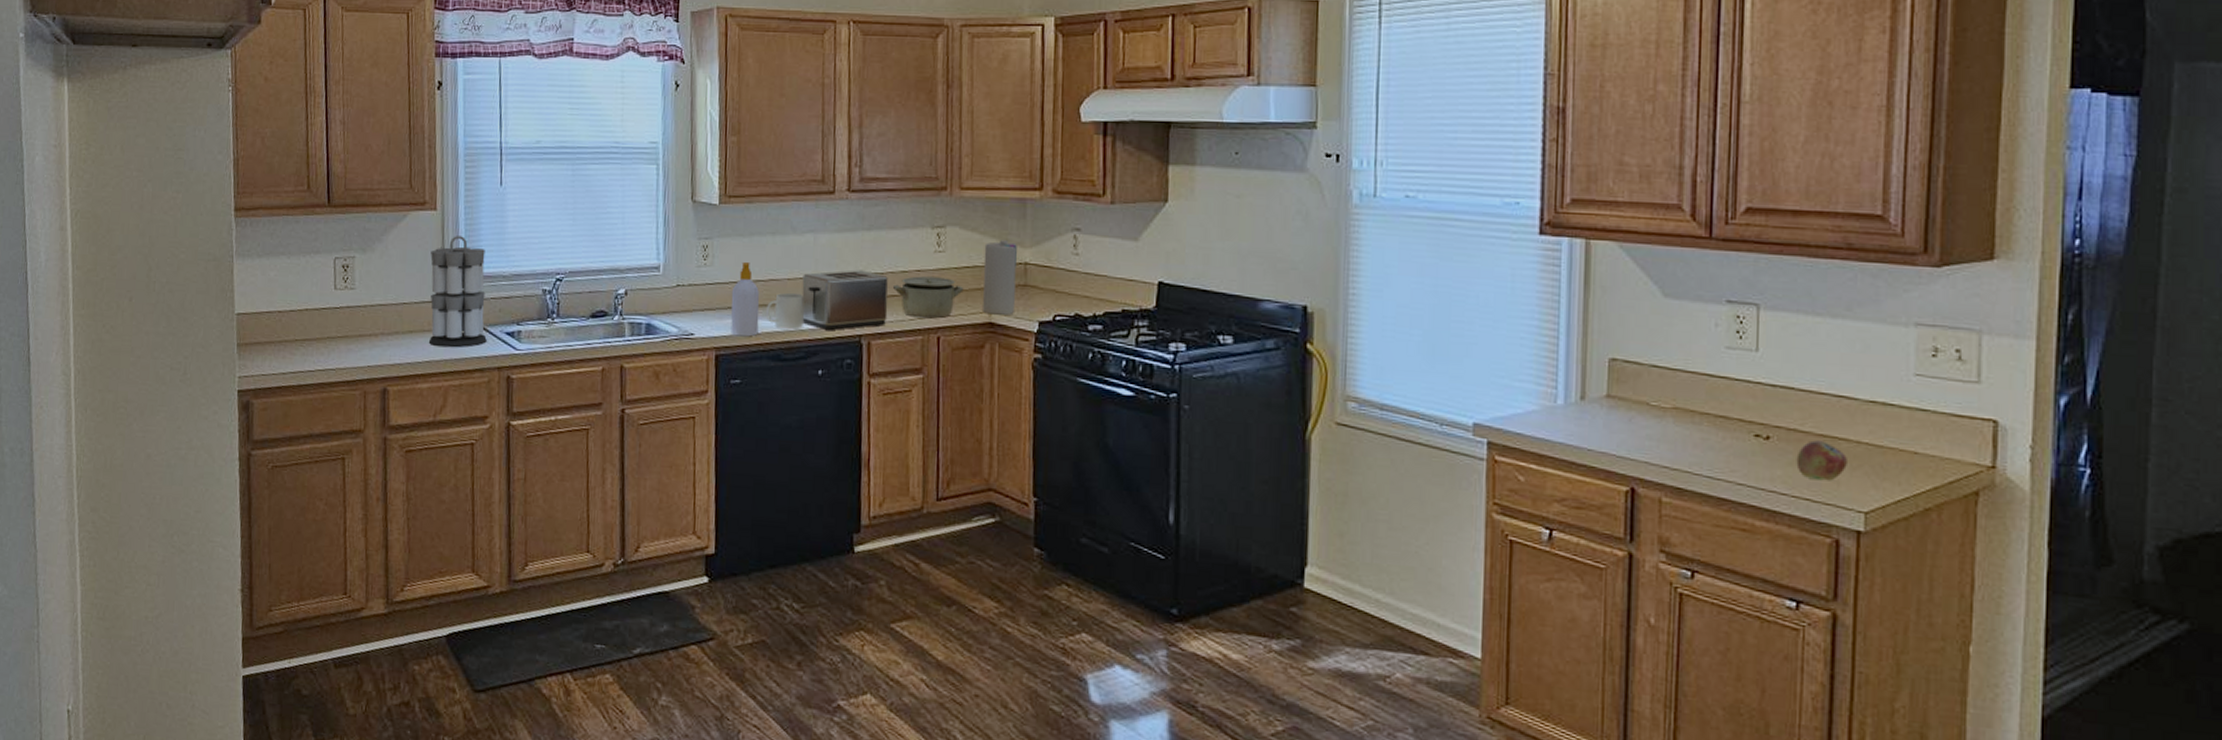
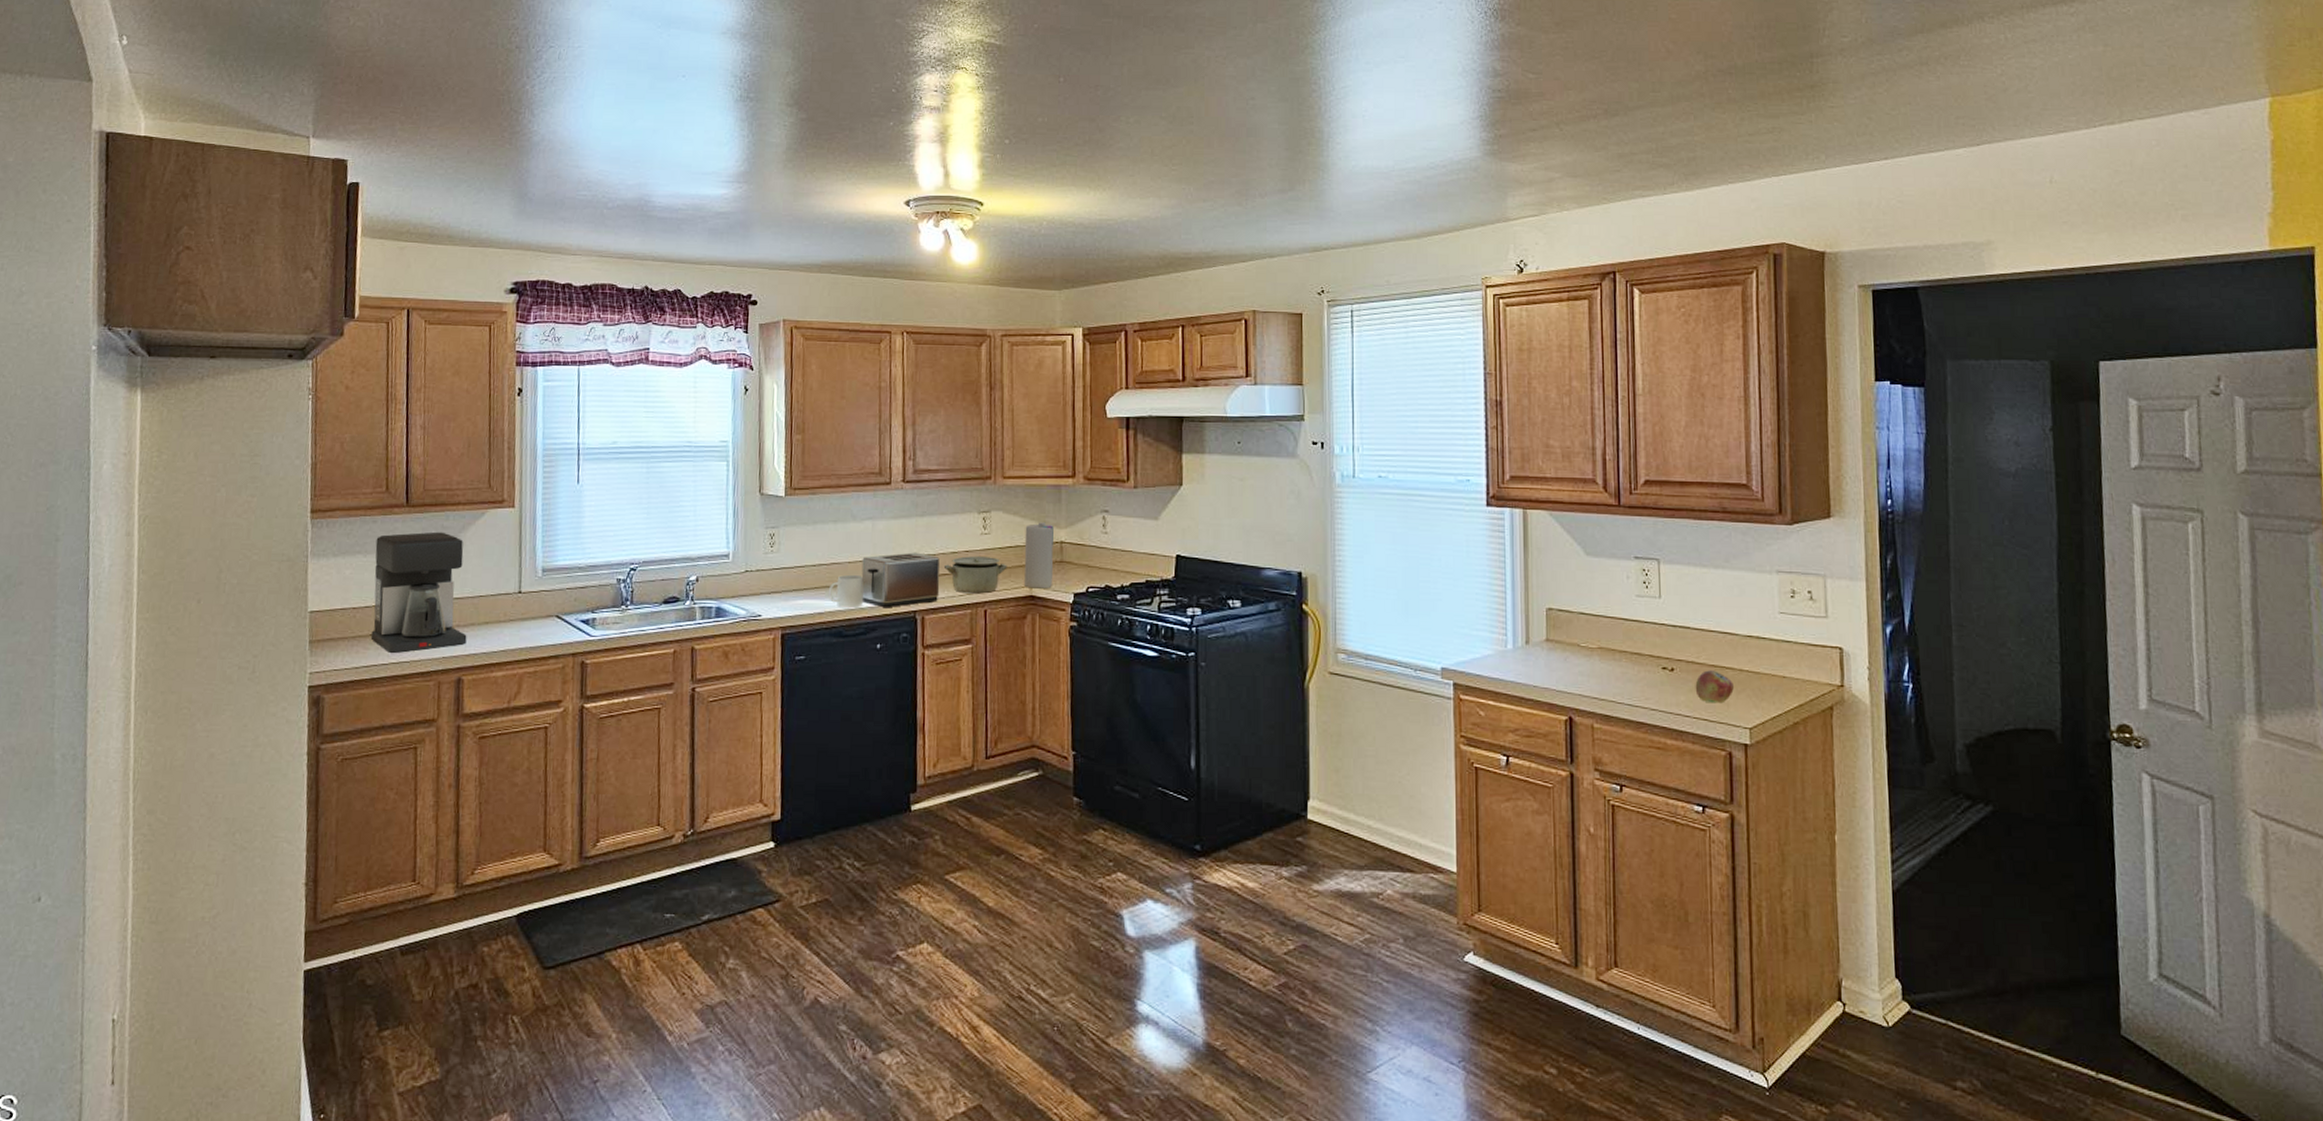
coffee maker: none [296,234,392,360] -> present [370,531,467,653]
spice rack: present [429,236,487,348] -> none [505,531,562,637]
soap bottle: present [730,262,760,337] -> none [795,548,823,616]

